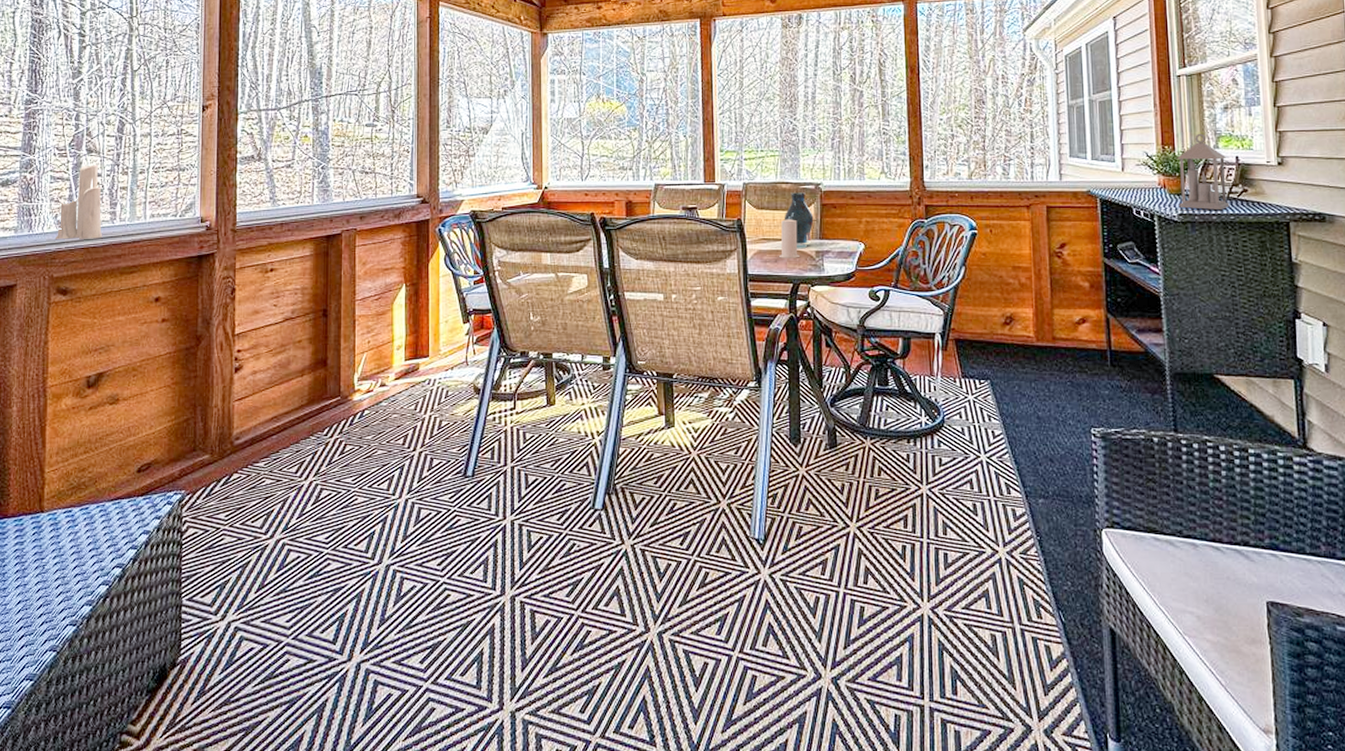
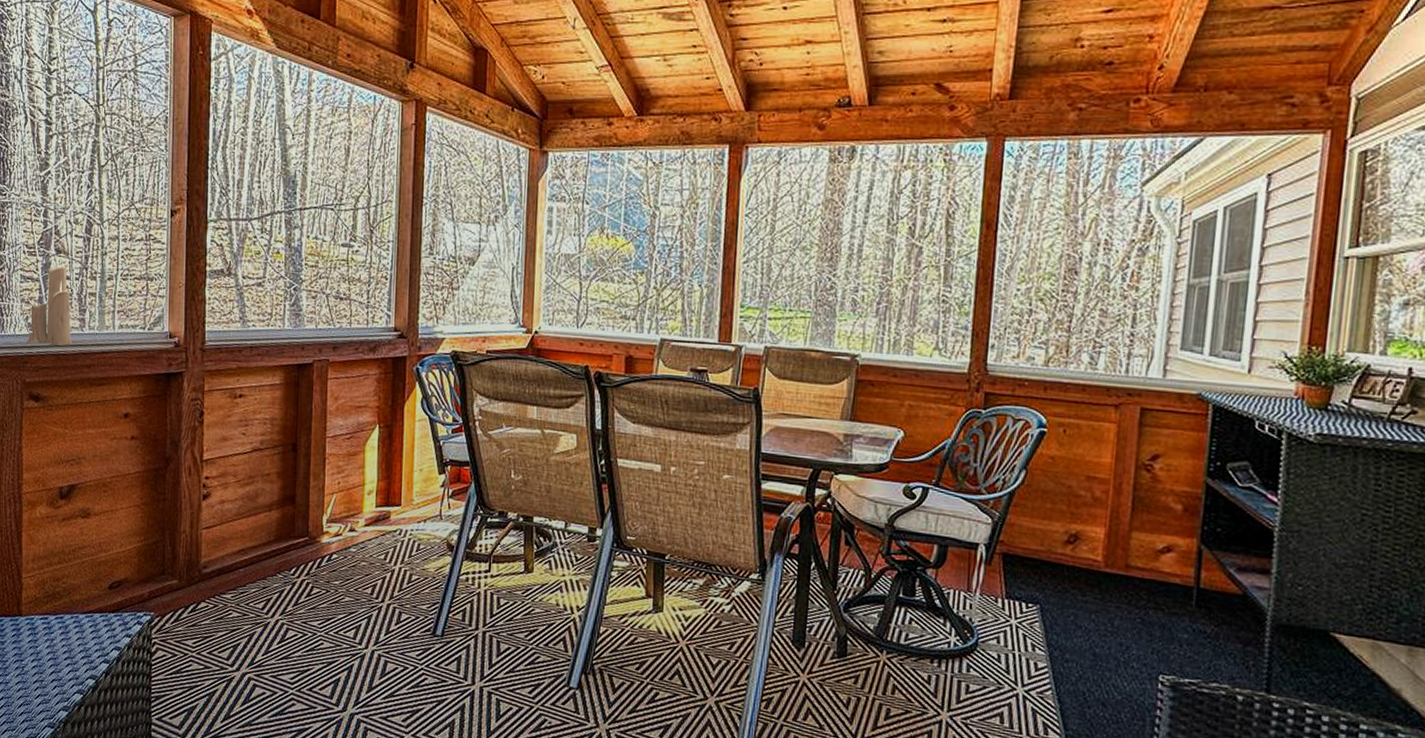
candle: present [778,219,801,258] -> none [798,393,826,440]
vase: present [784,192,814,249] -> none [809,363,846,431]
lantern: present [1177,133,1230,210] -> none [1319,334,1397,433]

